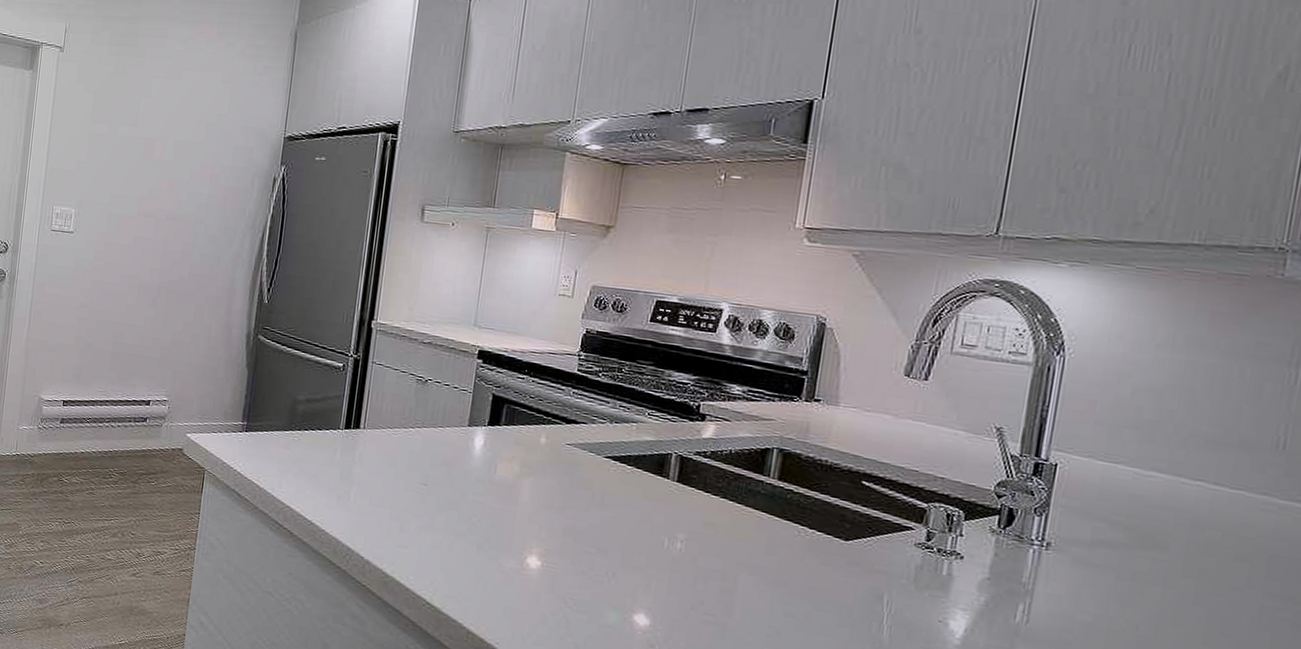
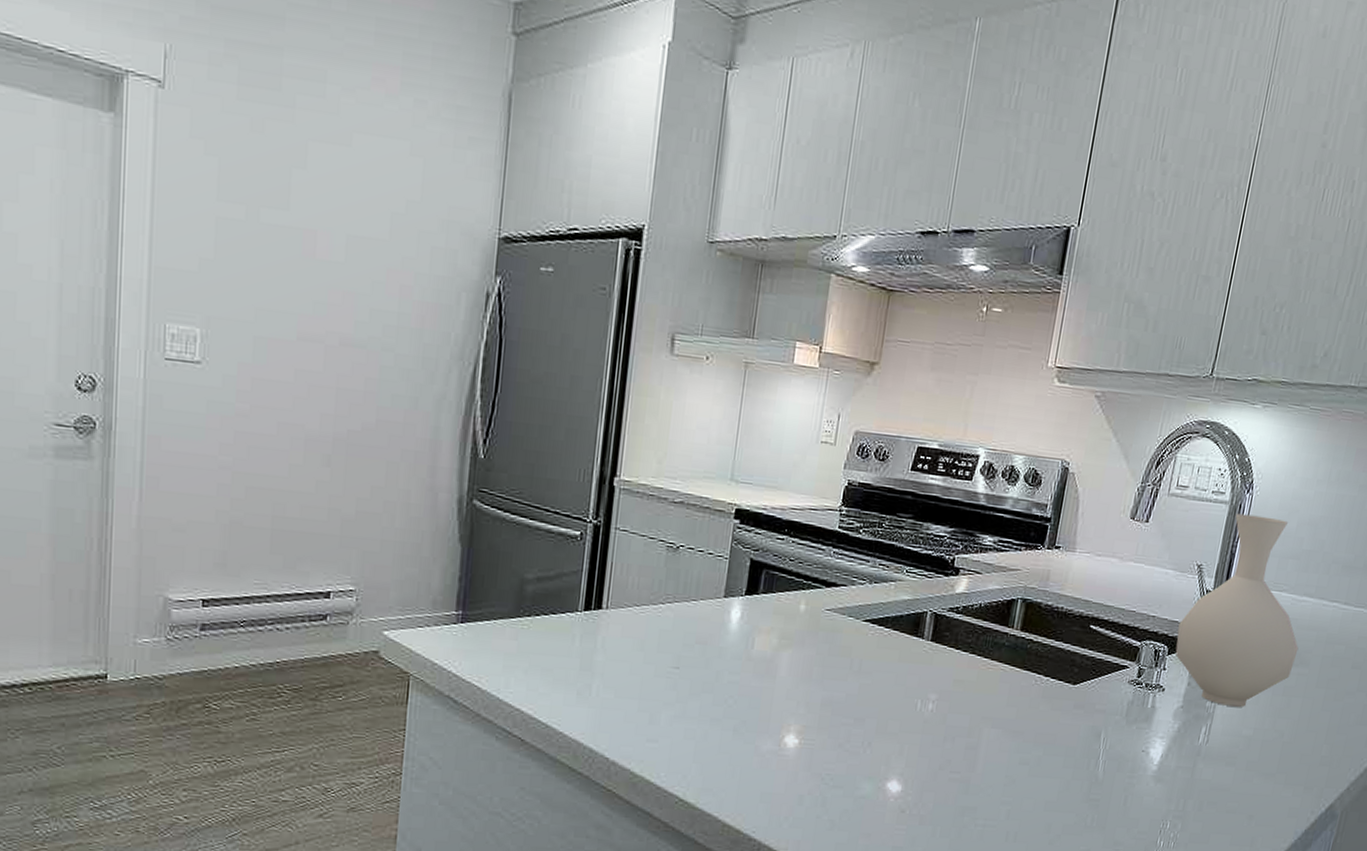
vase: none [974,376,1150,588] -> present [1175,513,1299,707]

